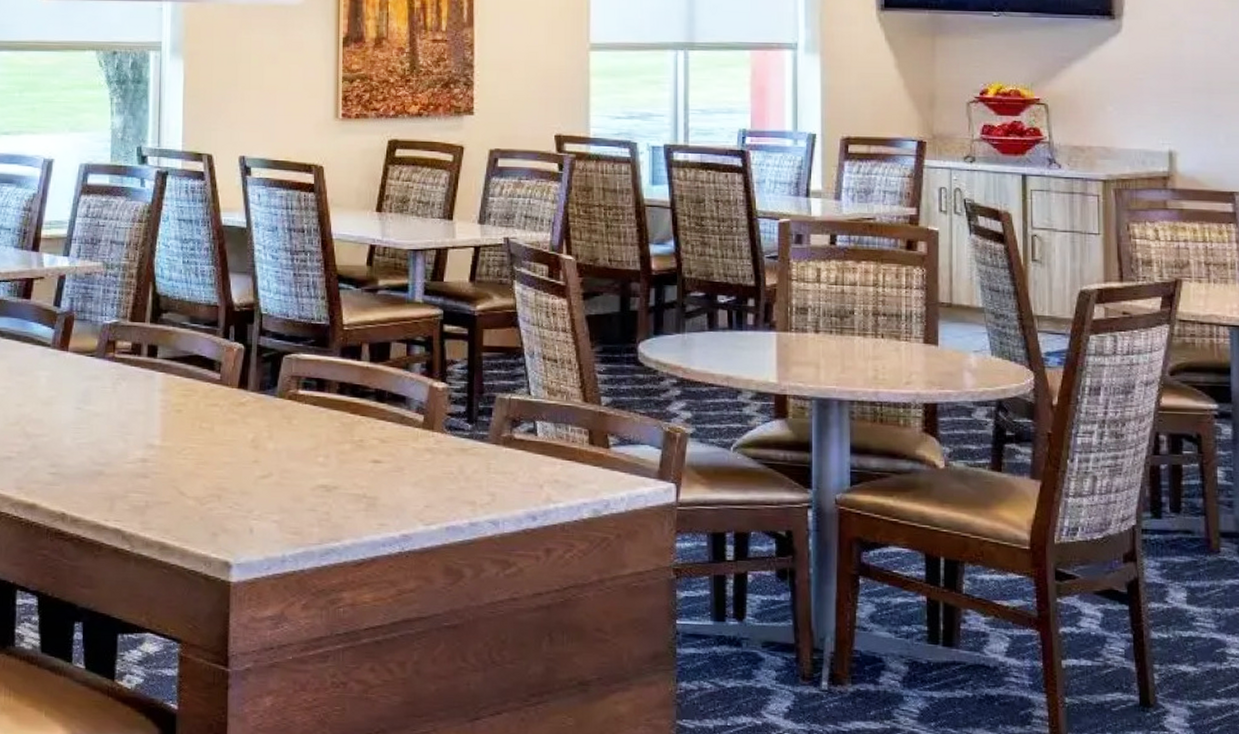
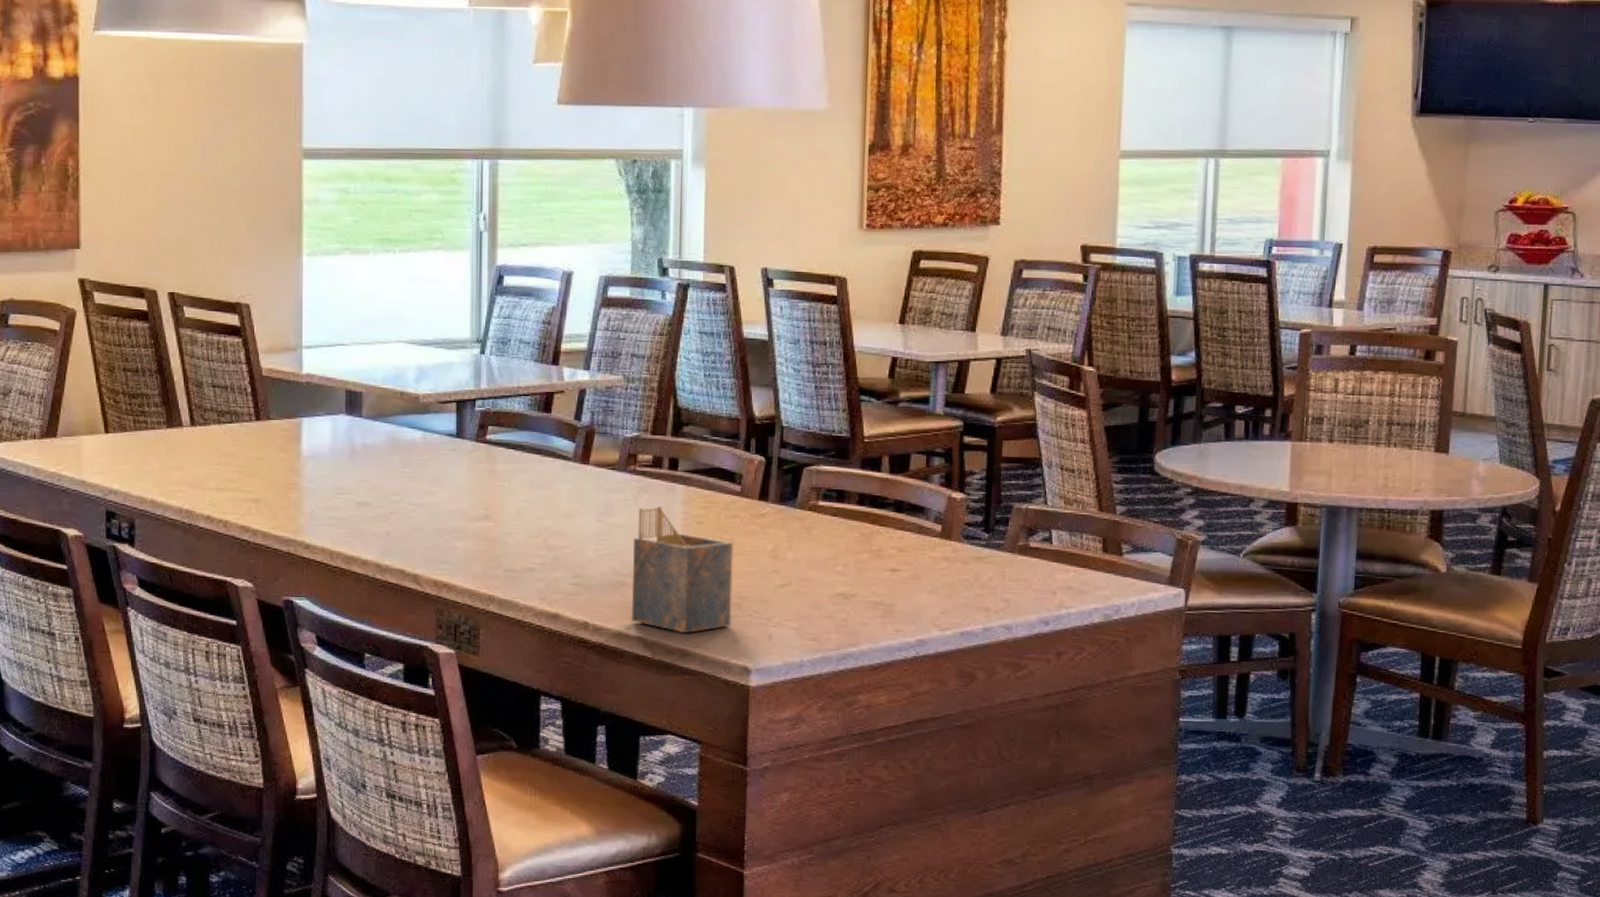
napkin holder: none [110,393,213,526] -> present [632,506,733,634]

